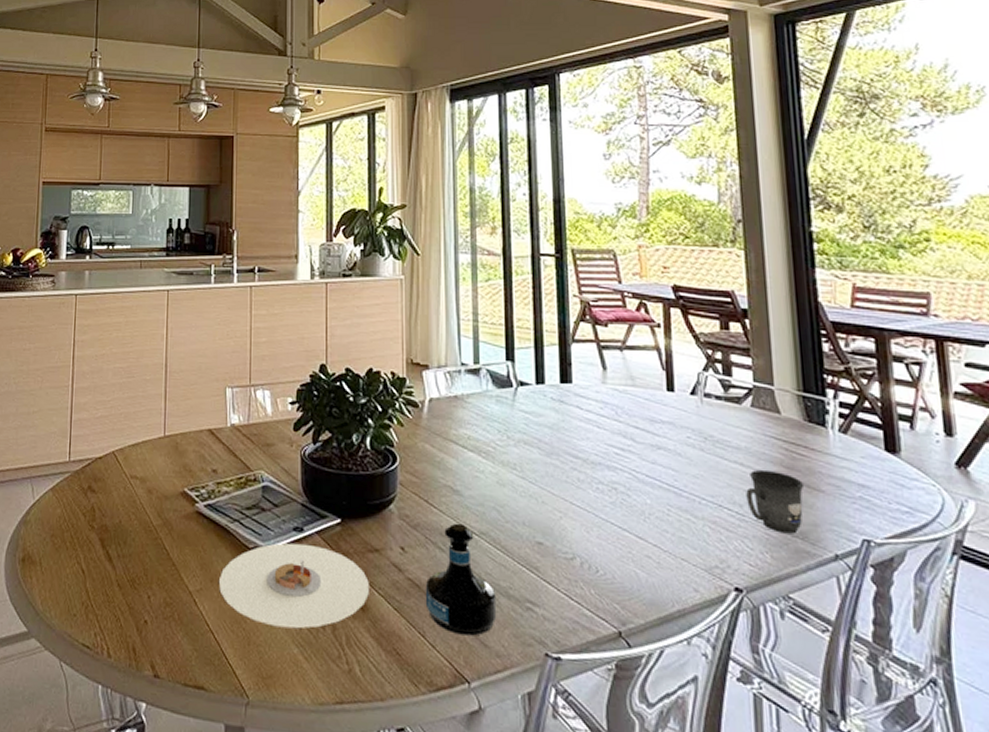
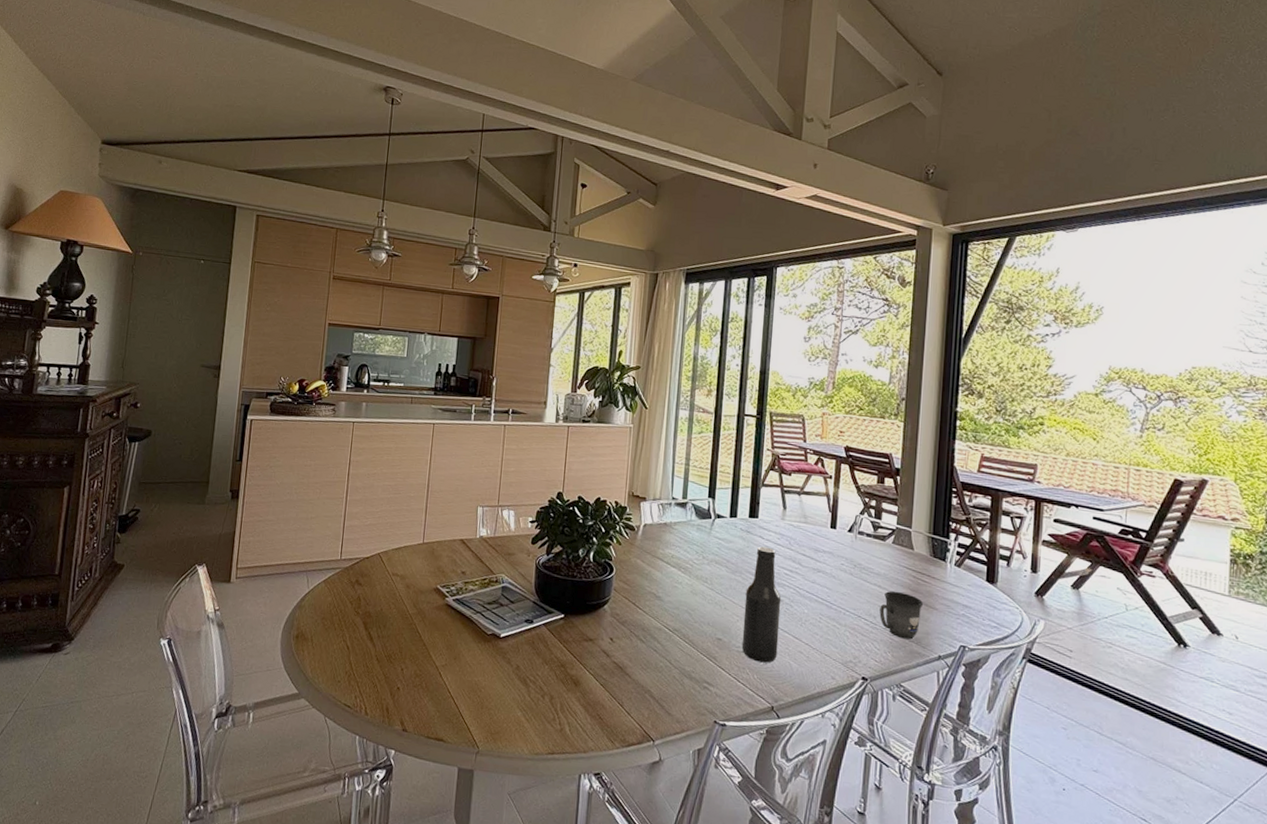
plate: present [219,542,369,629] -> none [461,631,583,698]
tequila bottle: present [425,523,497,636] -> none [625,621,682,707]
beer bottle: none [567,419,618,573] -> present [741,546,782,663]

